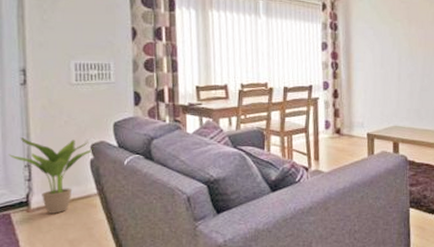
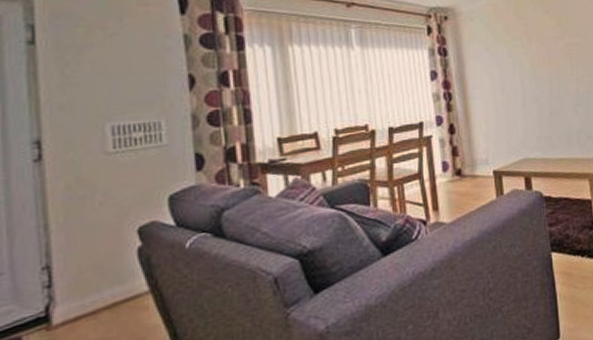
potted plant: present [8,137,93,214] -> none [16,222,141,328]

